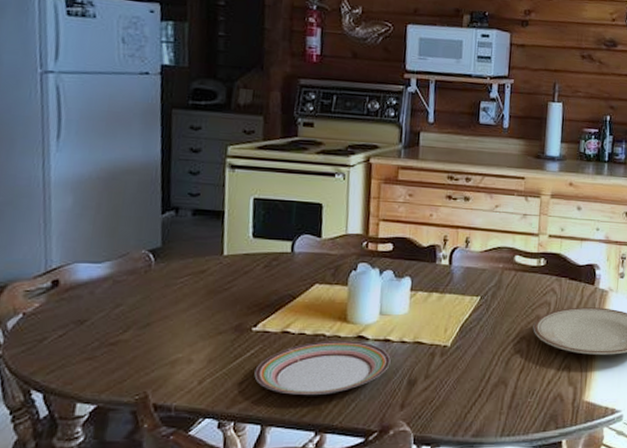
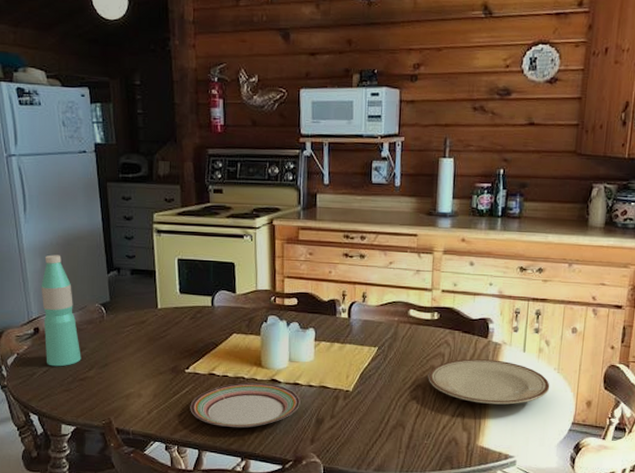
water bottle: none [64,190,115,329] -> present [41,254,81,367]

